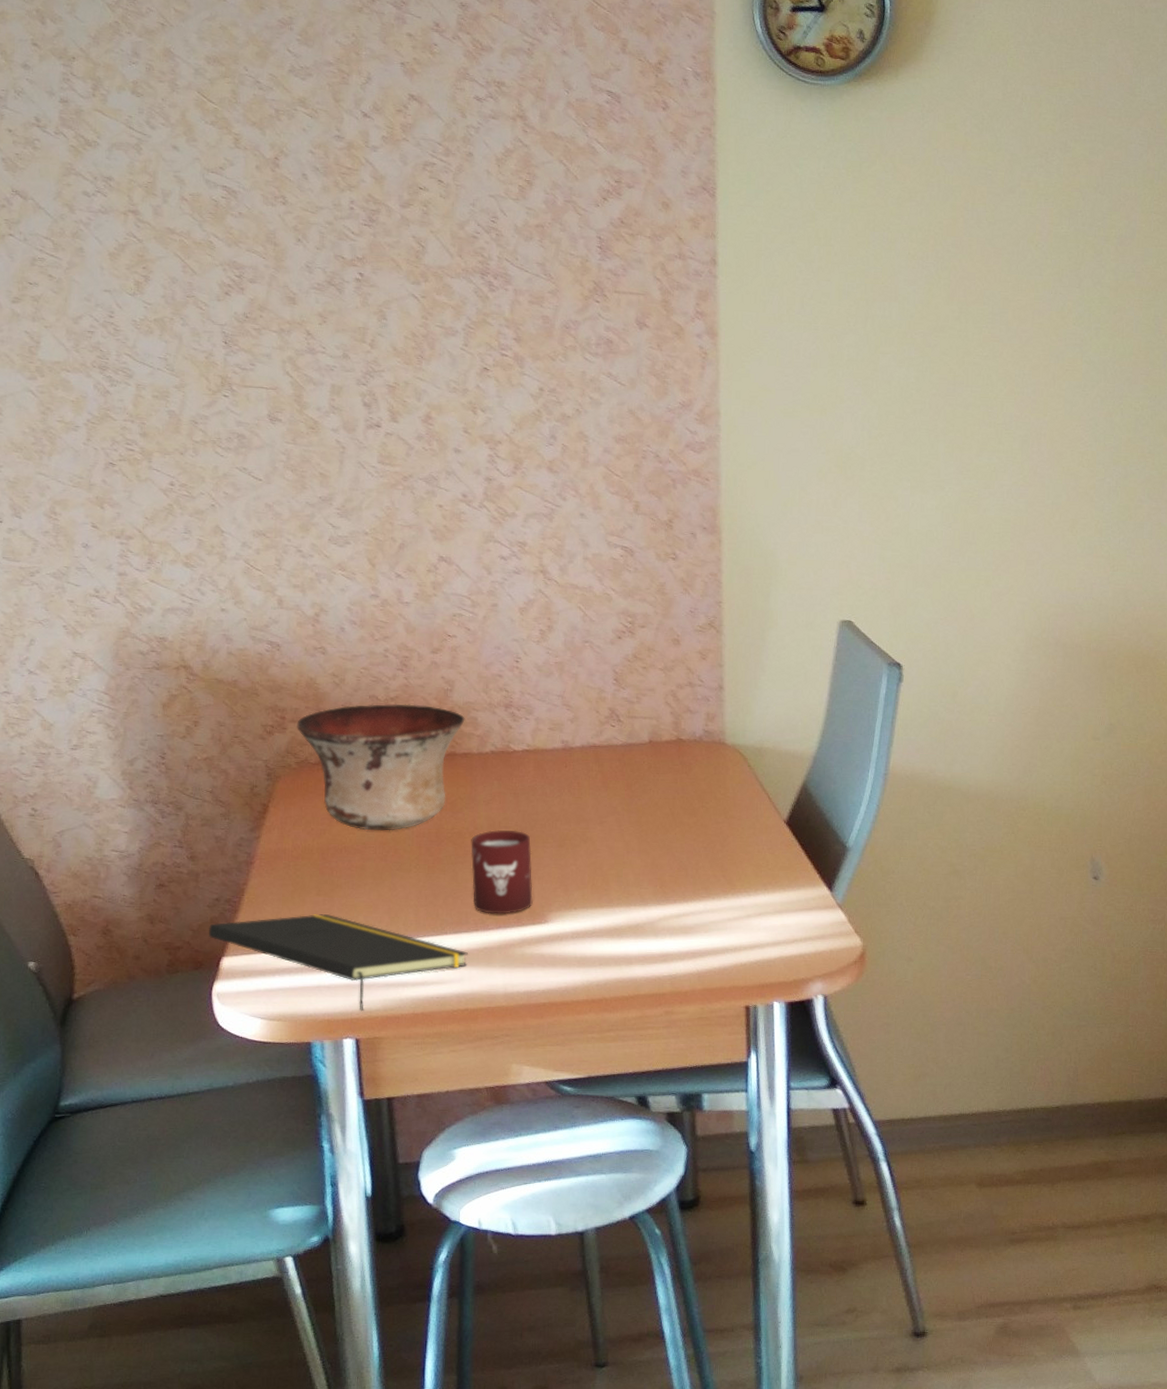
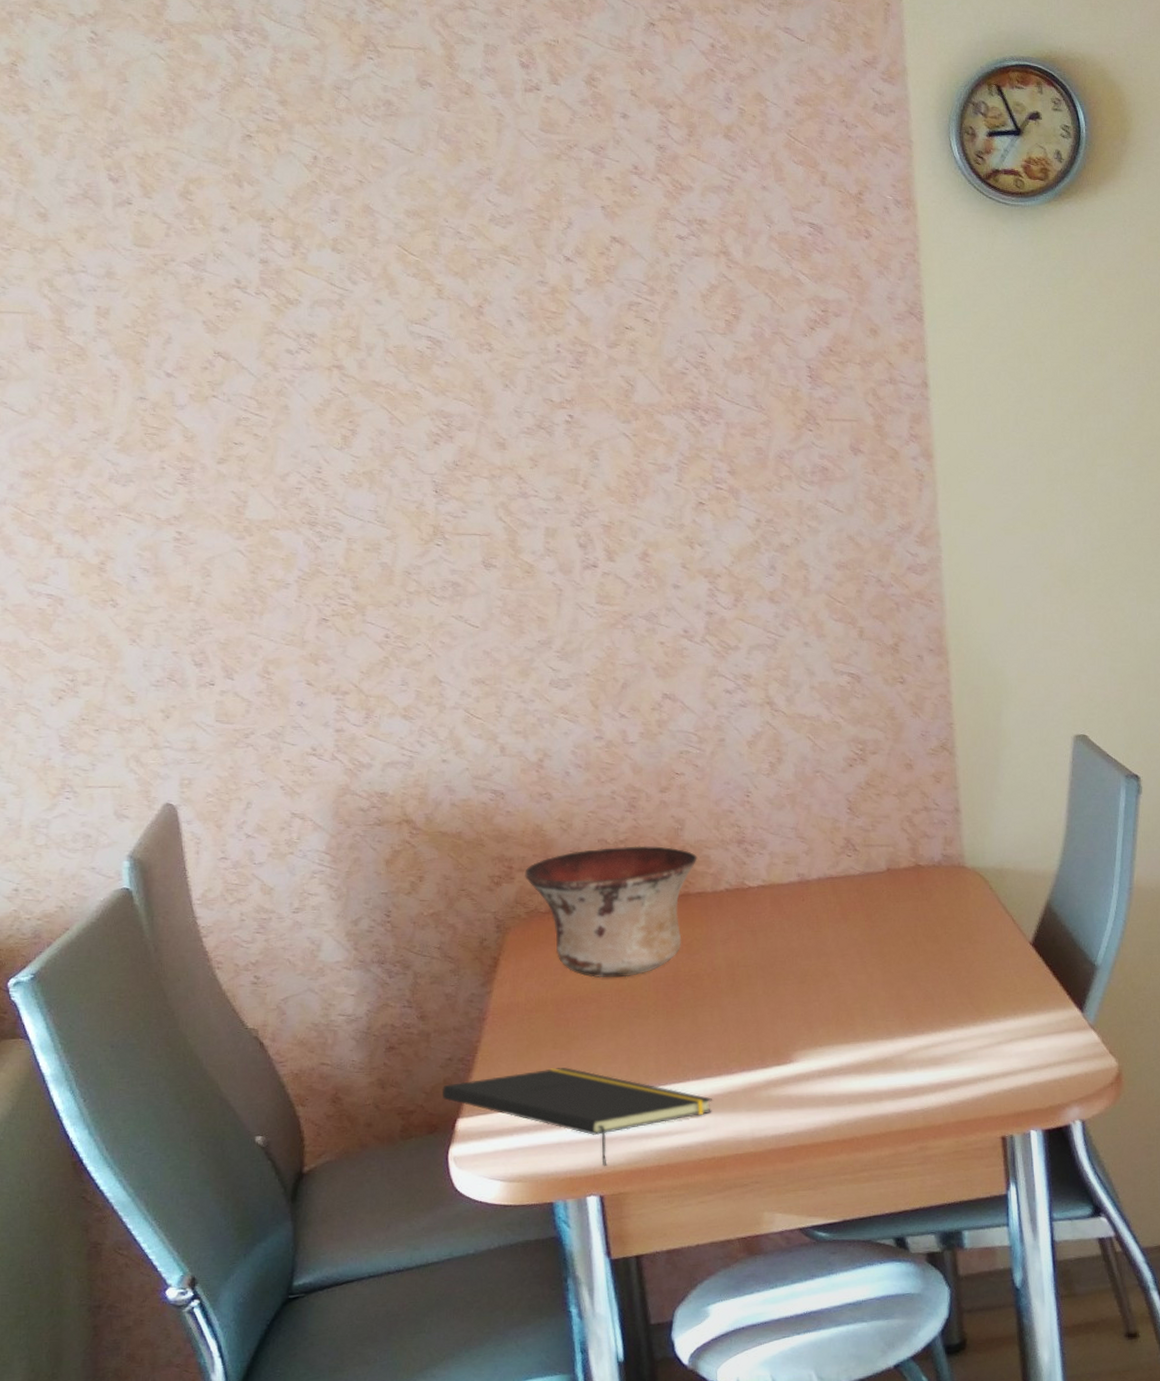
cup: present [470,830,533,914] -> none [709,968,776,1057]

